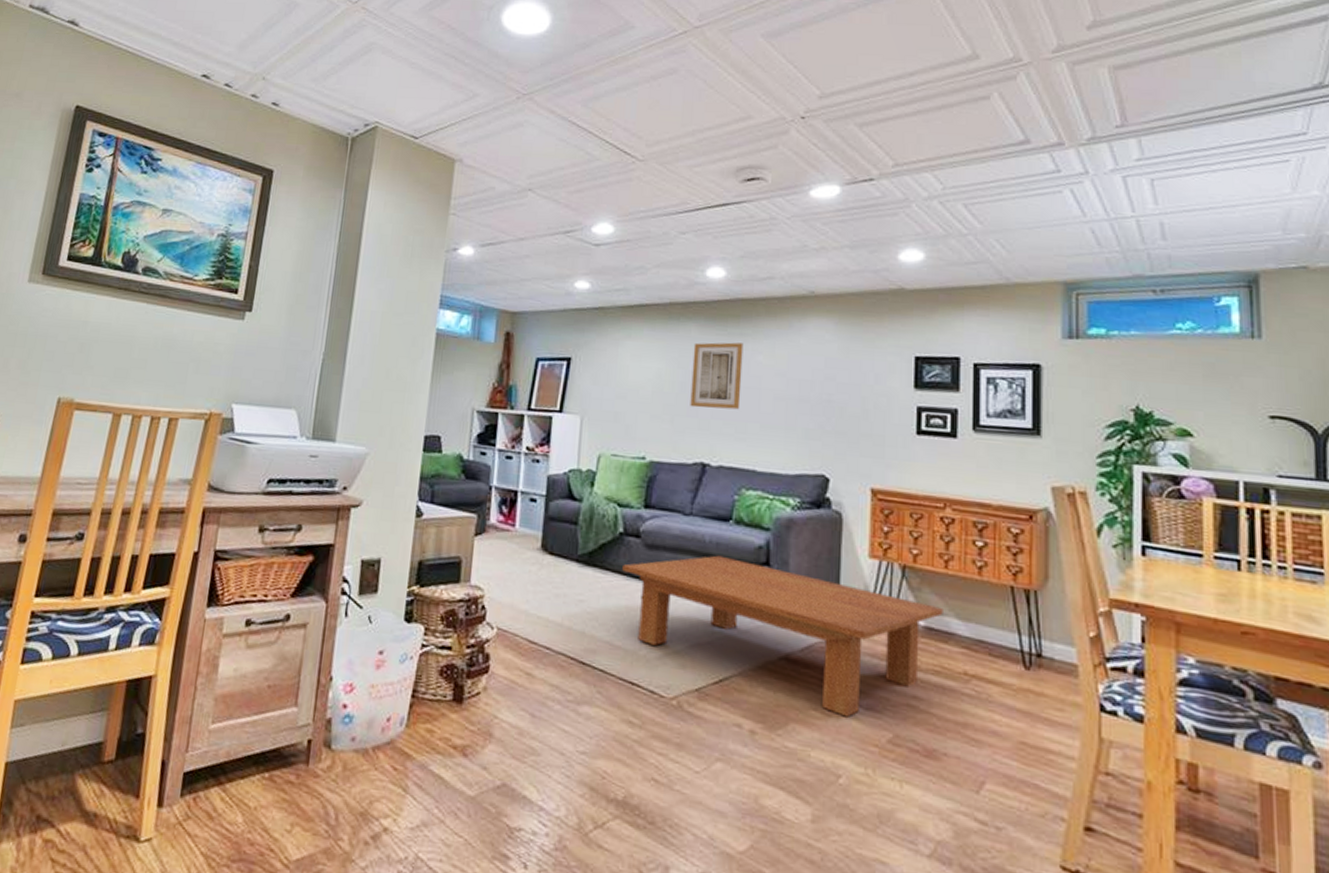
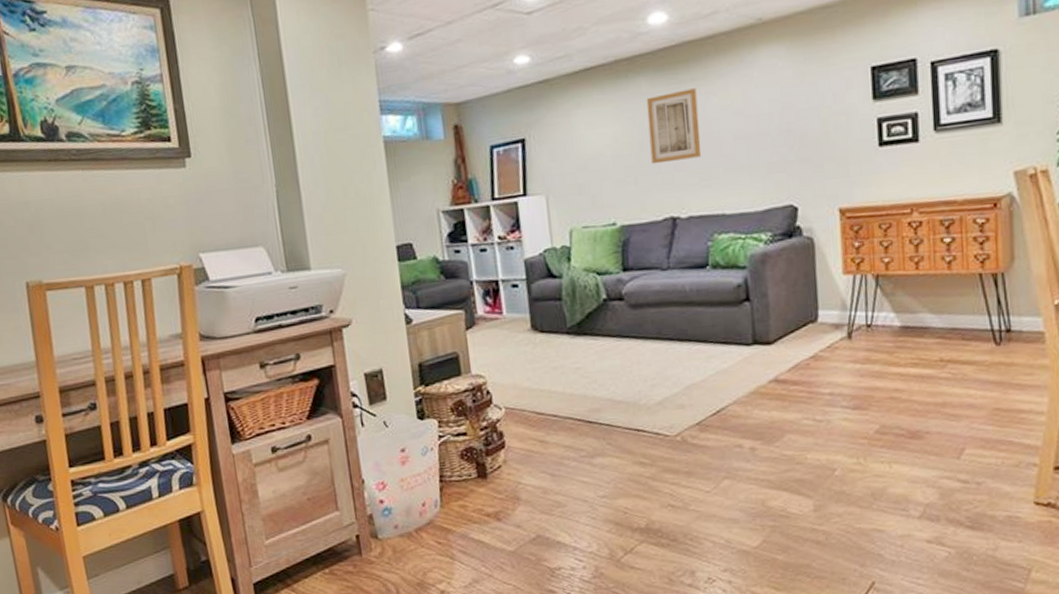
coffee table: present [622,555,943,718] -> none [611,301,917,420]

